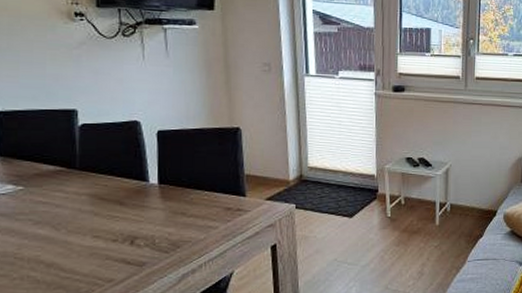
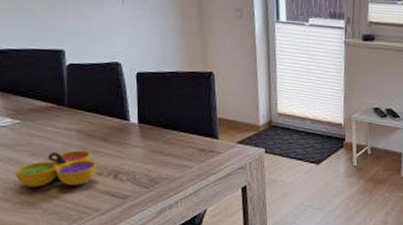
decorative bowl: none [16,216,111,260] -> present [16,150,97,187]

